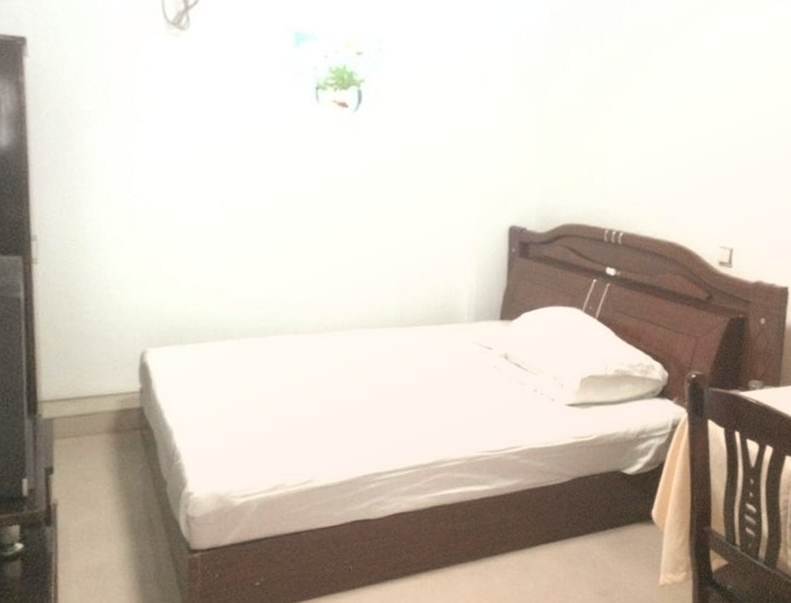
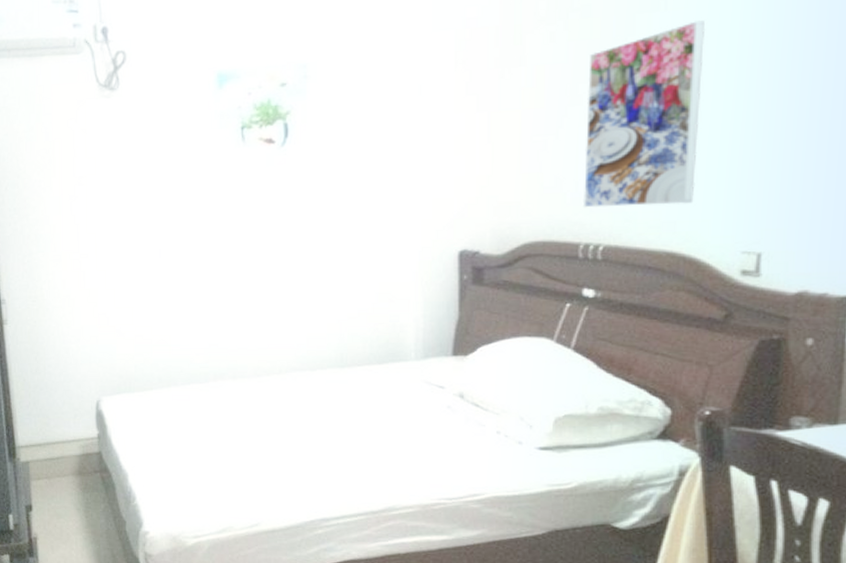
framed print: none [608,59,700,204] -> present [582,20,706,208]

